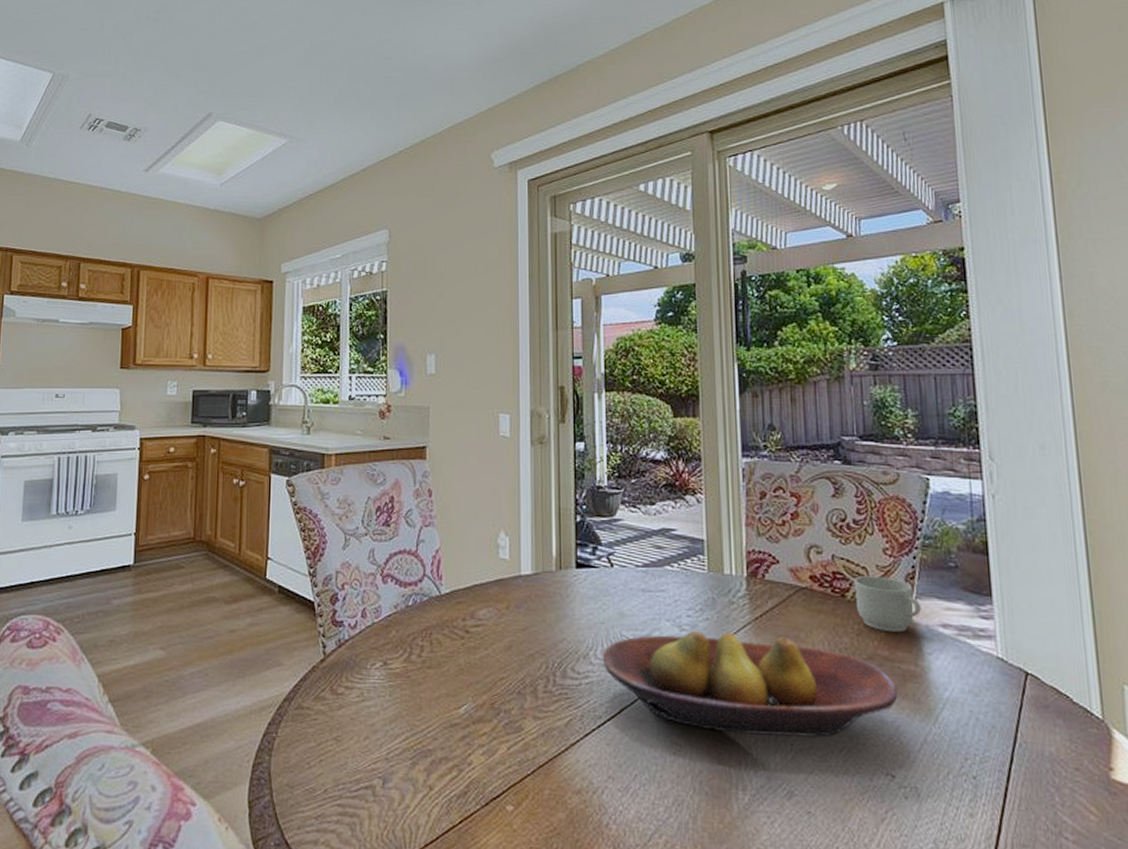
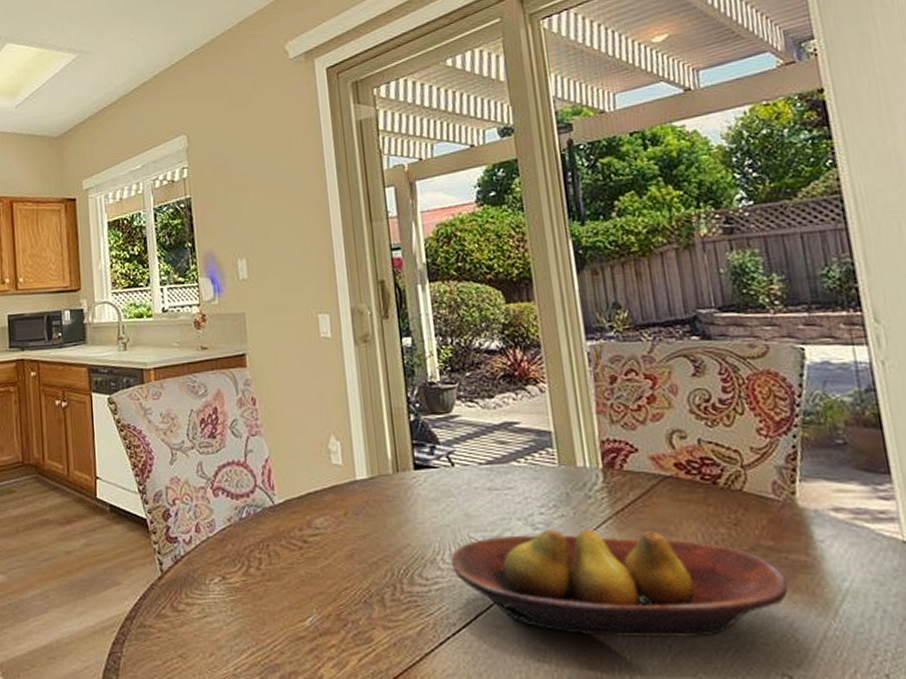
mug: present [854,576,921,633] -> none [726,459,807,520]

